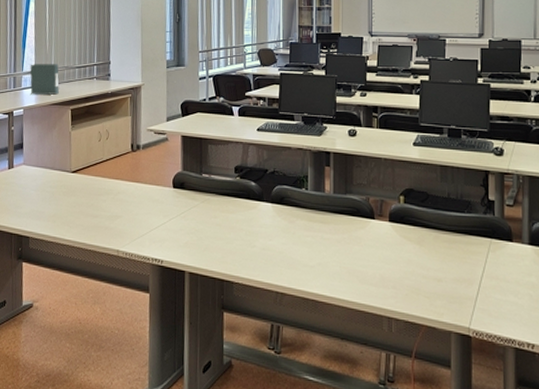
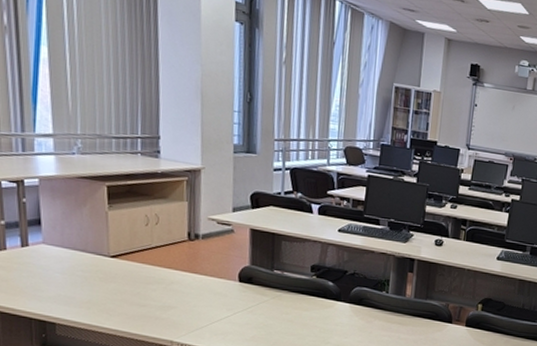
binder: present [30,64,60,95] -> none [45,125,90,167]

